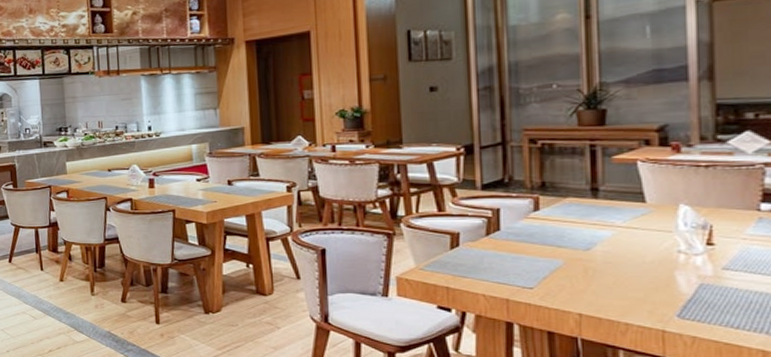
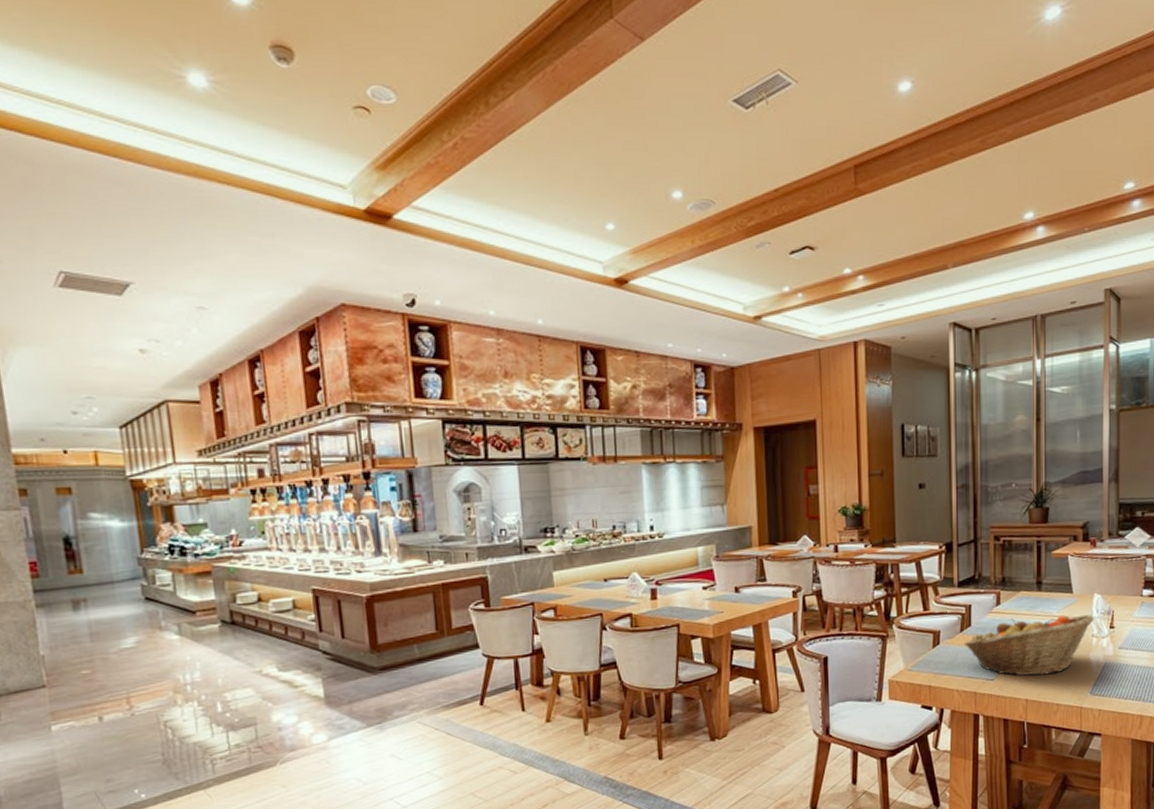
fruit basket: none [490,225,680,290] -> present [963,614,1094,676]

